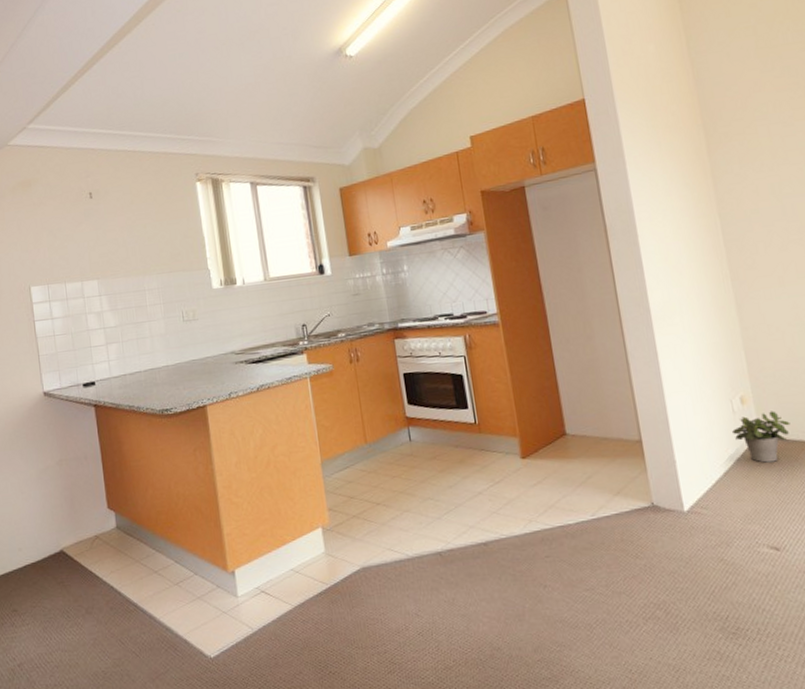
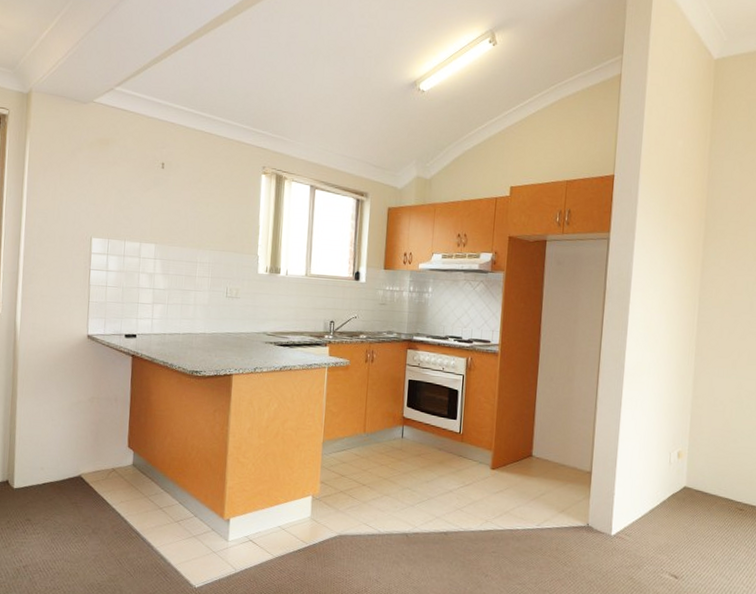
potted plant: present [731,411,791,463] -> none [664,467,712,509]

